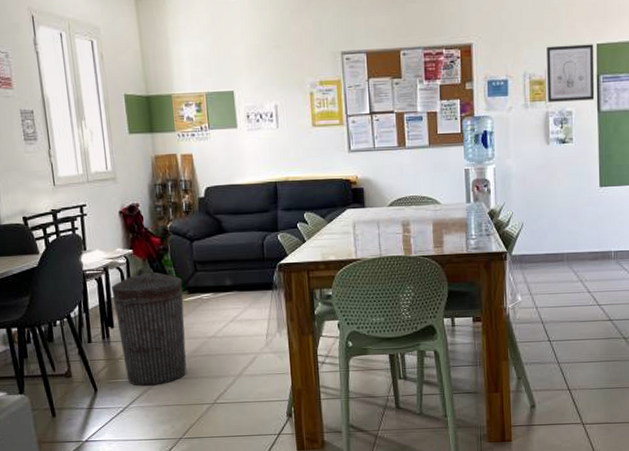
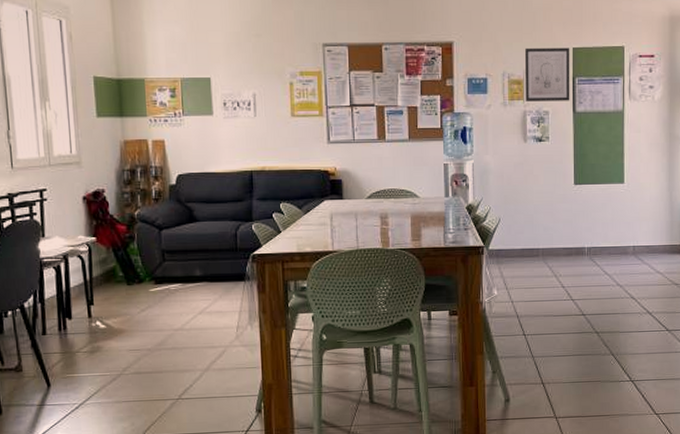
trash can: present [110,268,187,386] -> none [70,256,150,381]

